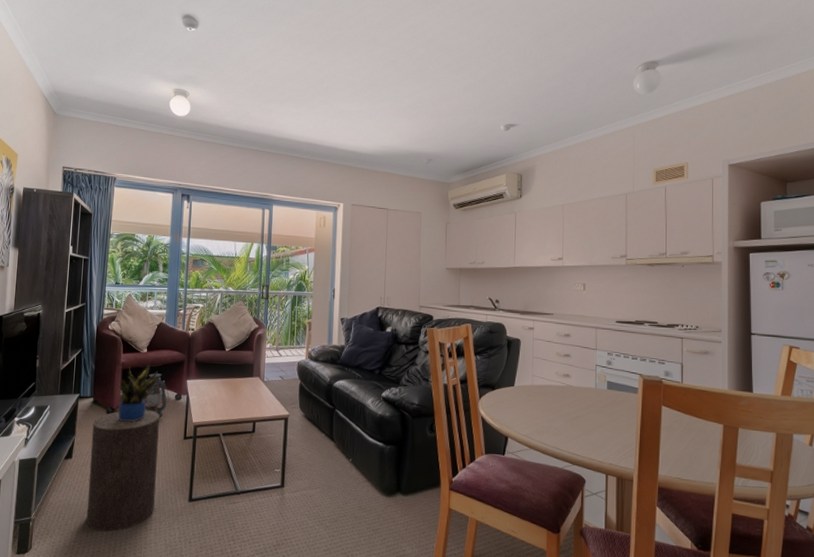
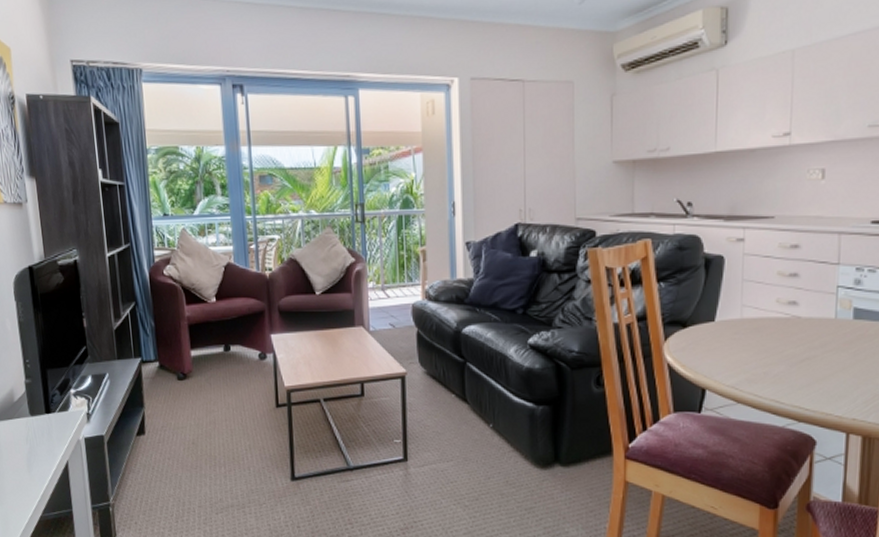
stool: present [86,410,160,532] -> none [162,374,251,516]
potted plant: present [118,360,158,422] -> none [186,312,233,389]
lantern: present [144,373,170,418] -> none [218,328,252,382]

